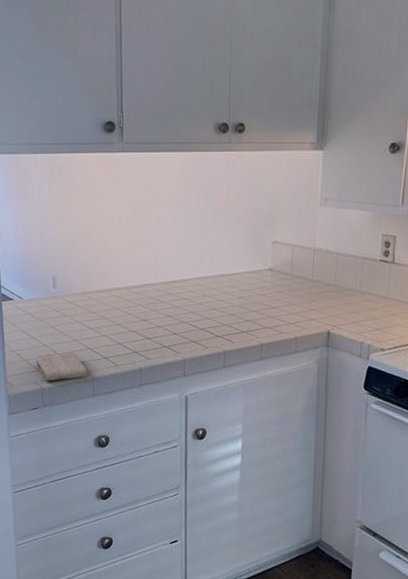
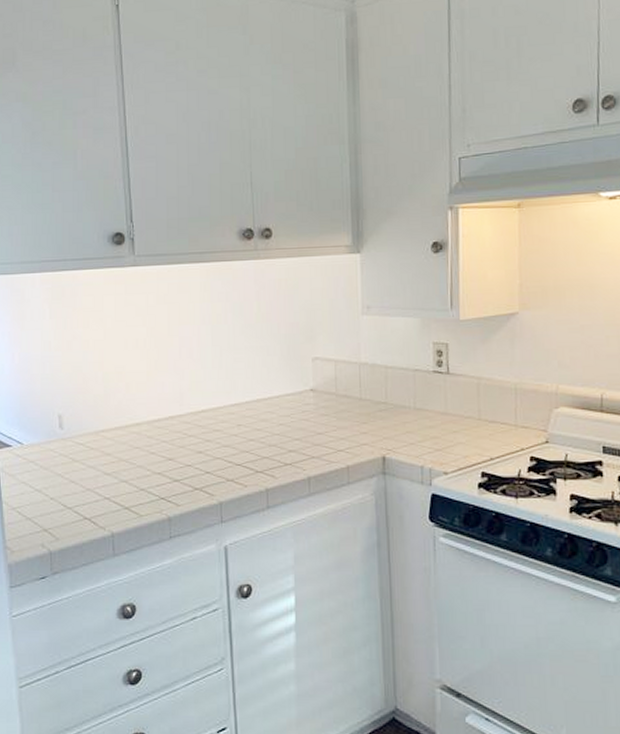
washcloth: present [35,352,89,381] -> none [41,504,107,542]

